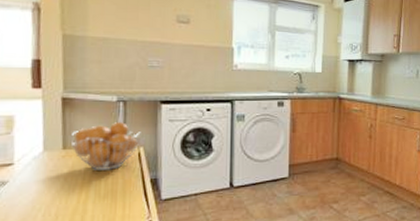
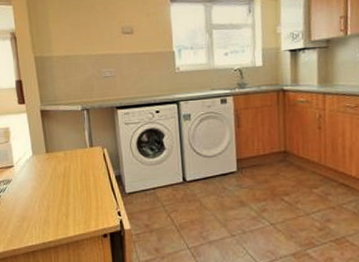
fruit basket: present [70,122,142,170] -> none [50,128,105,169]

